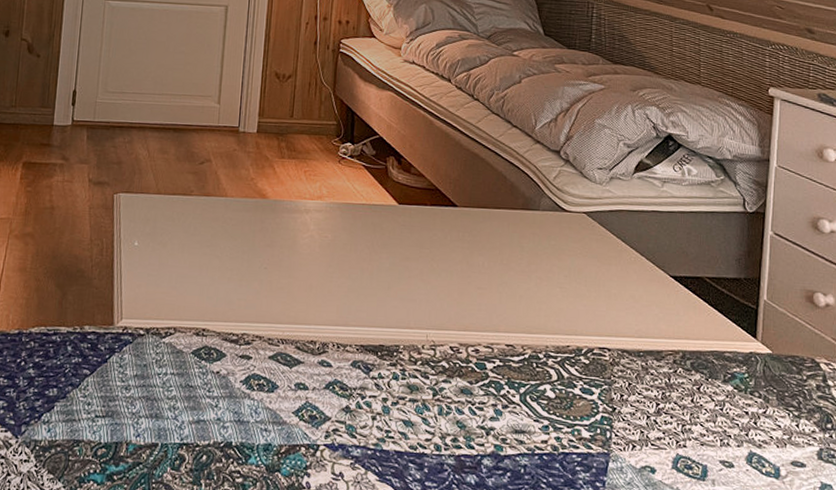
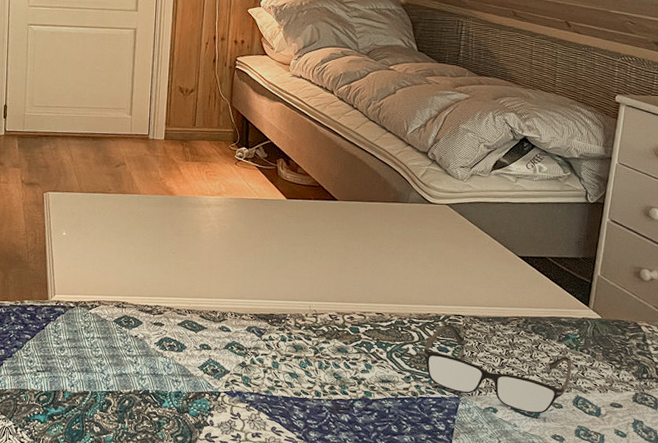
eyeglasses: none [564,359,742,475] -> present [424,324,572,414]

